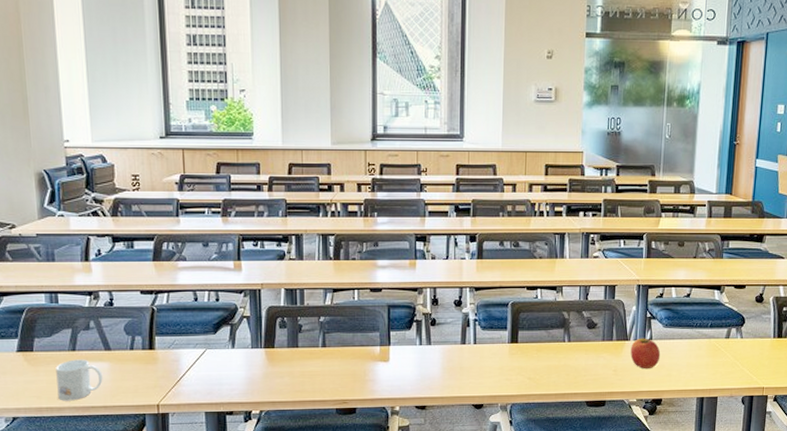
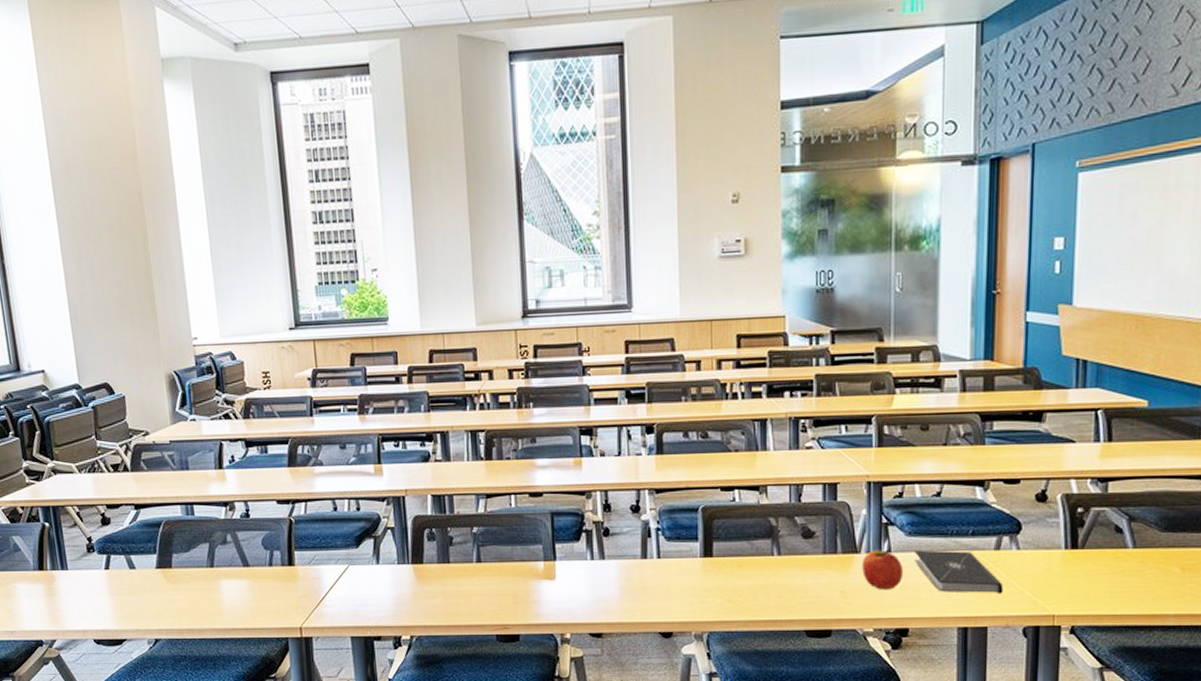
mug: present [56,359,103,401] -> none [195,576,243,622]
book: none [668,338,730,372] -> present [914,550,1004,594]

